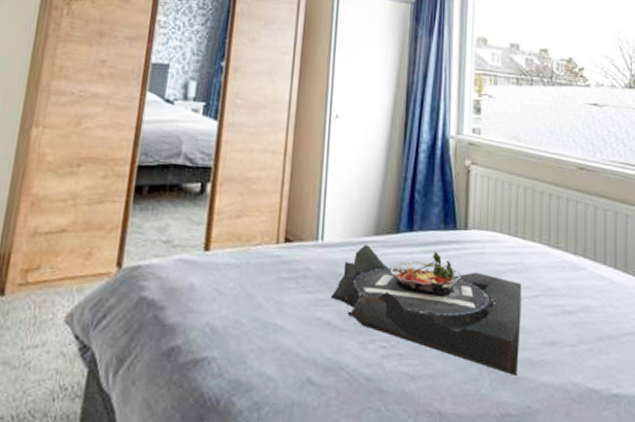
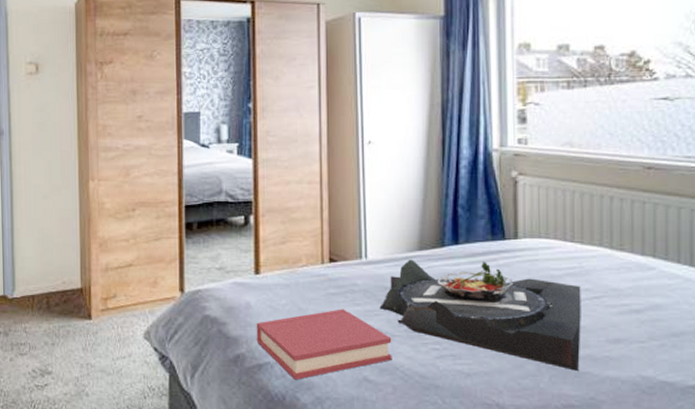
hardback book: none [195,296,340,380] -> present [256,309,392,380]

